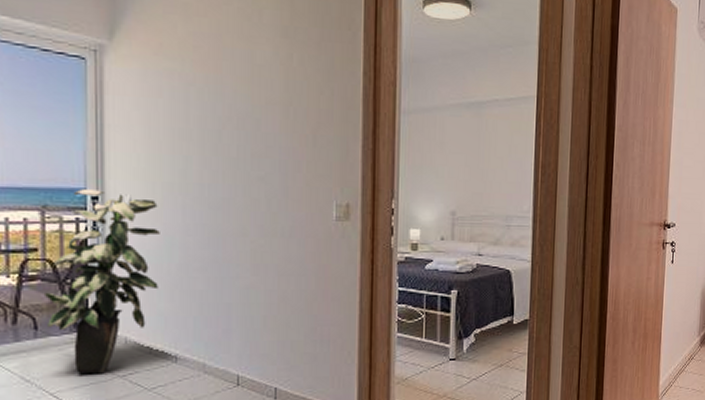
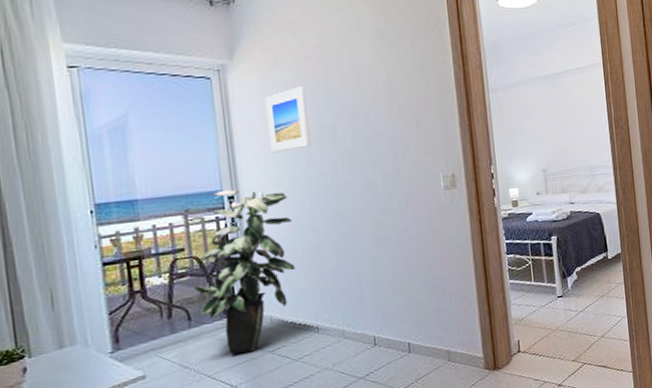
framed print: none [144,81,191,154] -> present [264,87,311,153]

